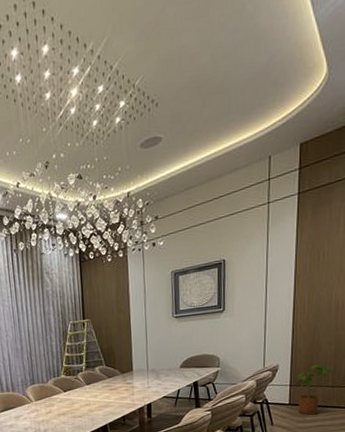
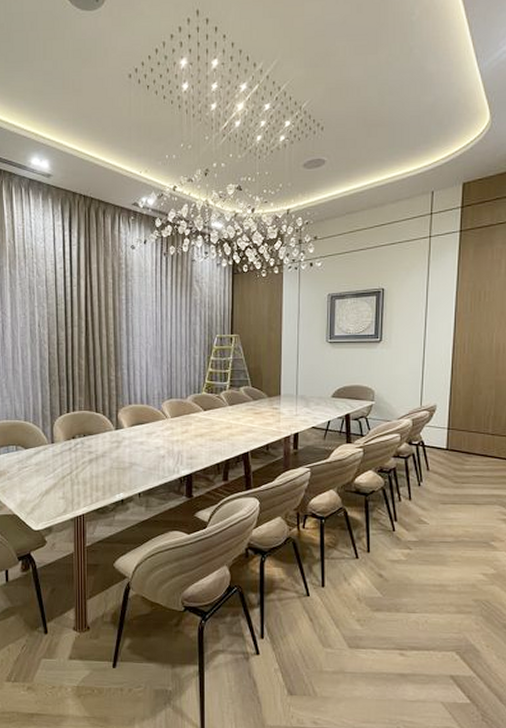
house plant: present [296,364,336,415] -> none [454,409,496,463]

